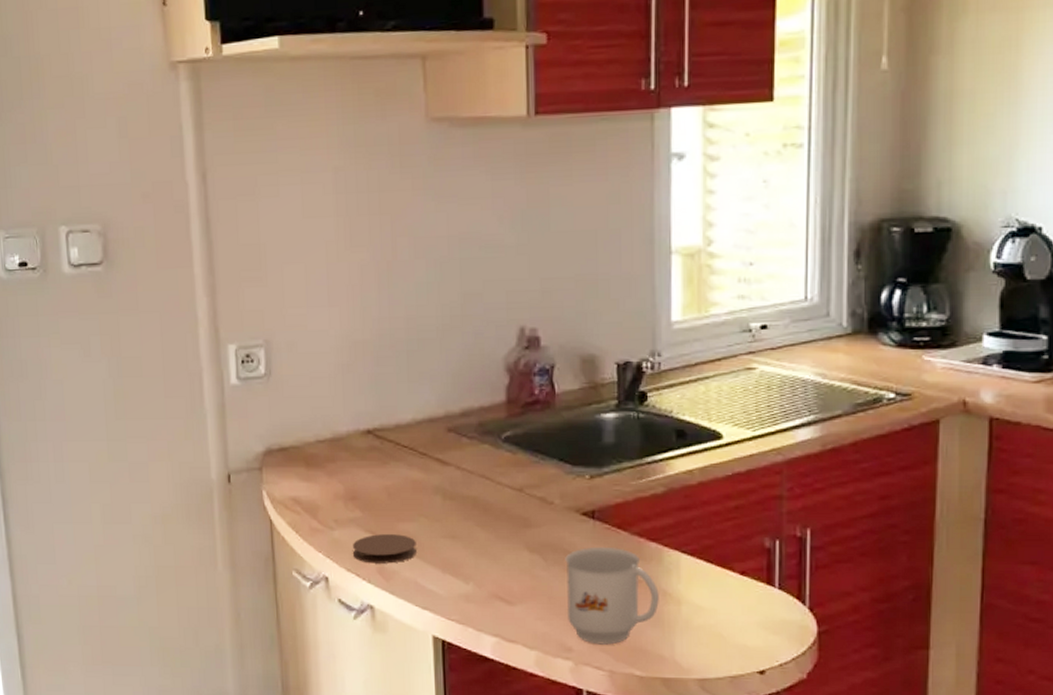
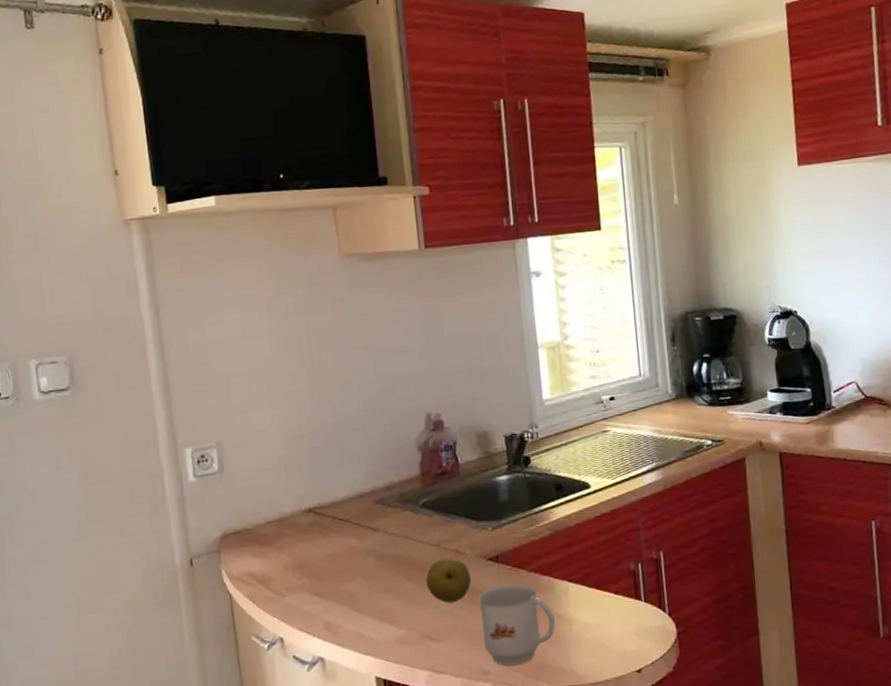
coaster: present [352,534,417,564] -> none [301,593,357,622]
fruit: none [502,506,559,561] -> present [426,558,472,603]

